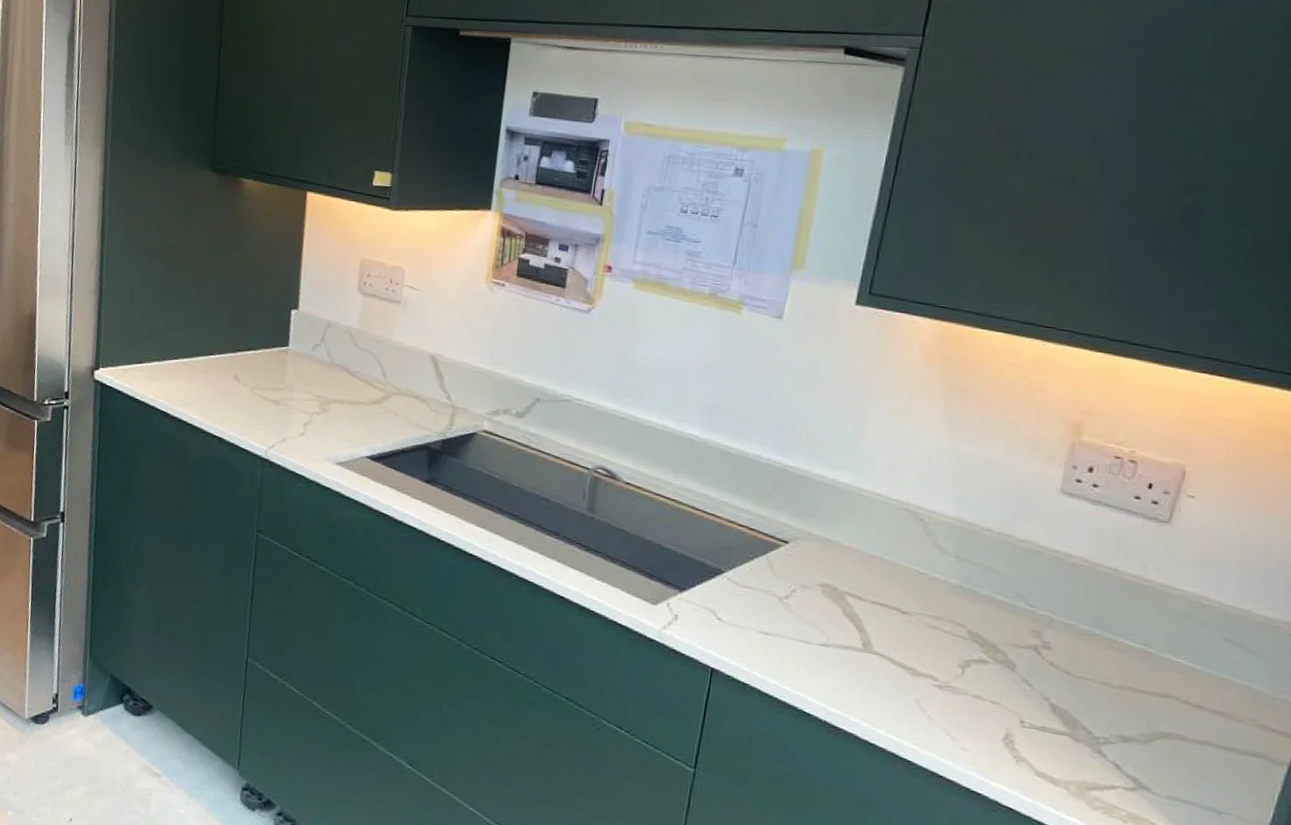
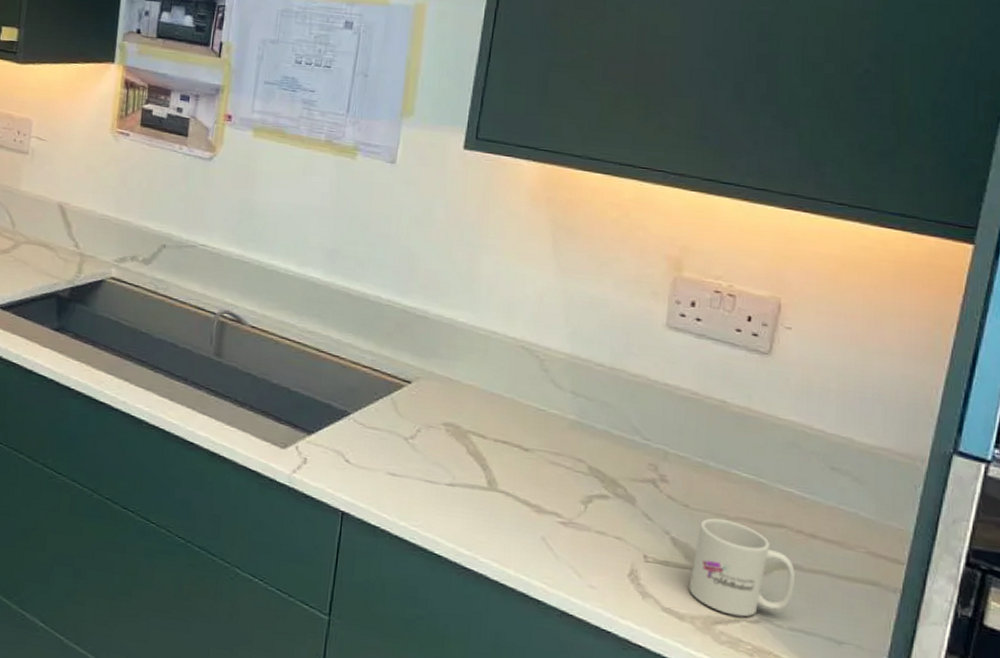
mug: none [1065,686,1178,784] -> present [689,518,795,617]

